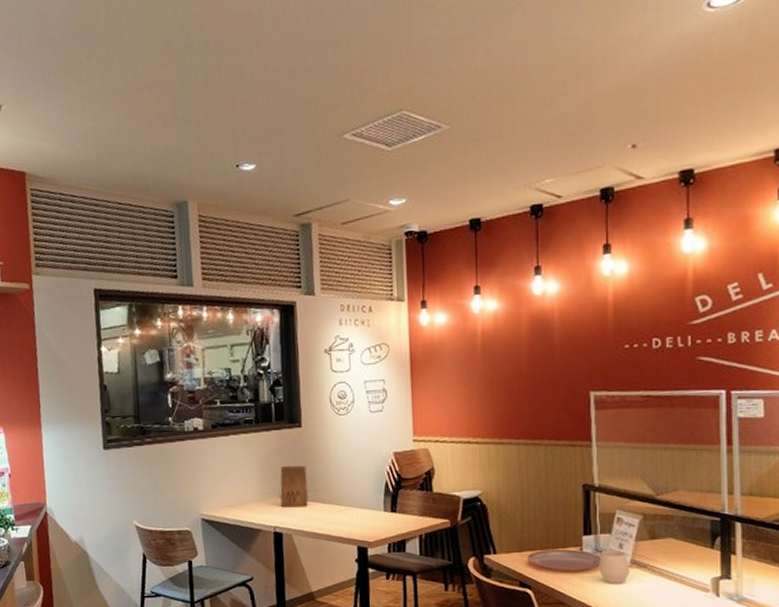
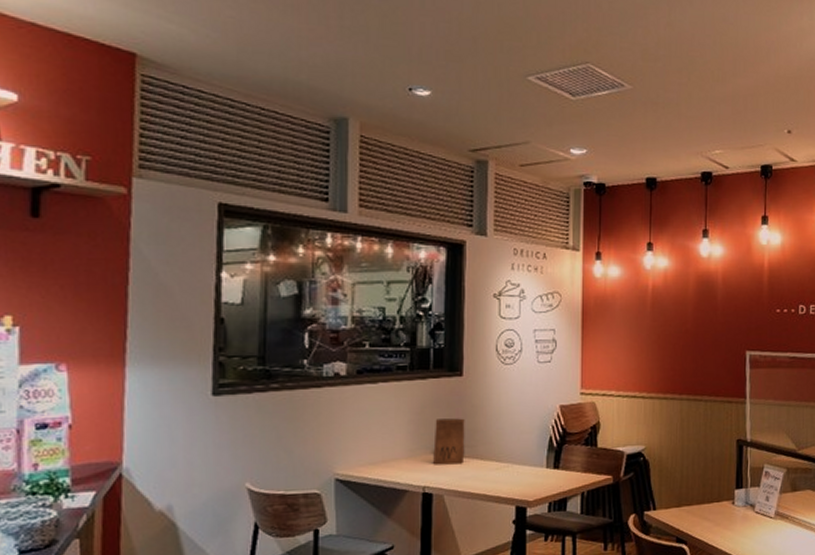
plate: present [528,549,602,572] -> none [685,503,751,526]
cup: present [599,549,630,584] -> none [748,502,774,536]

